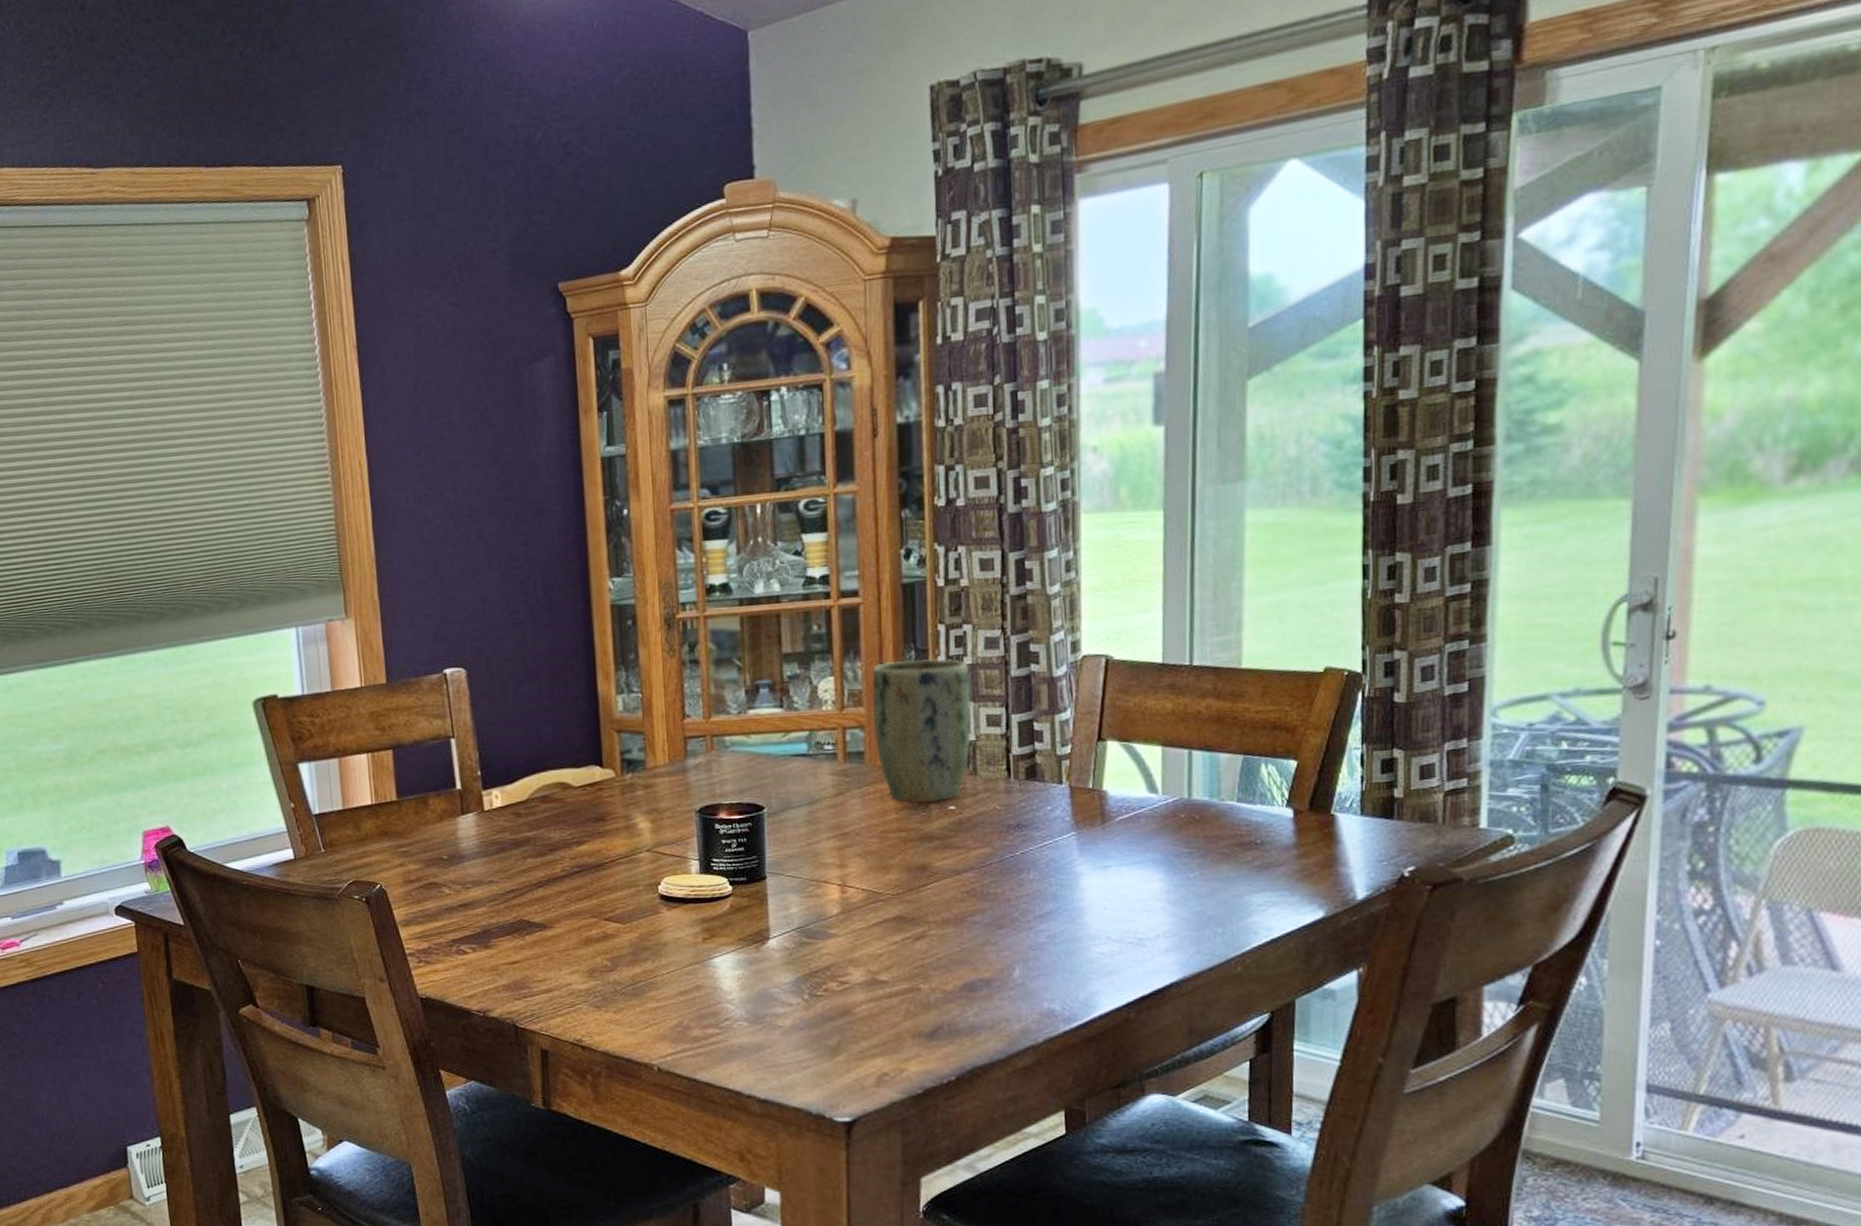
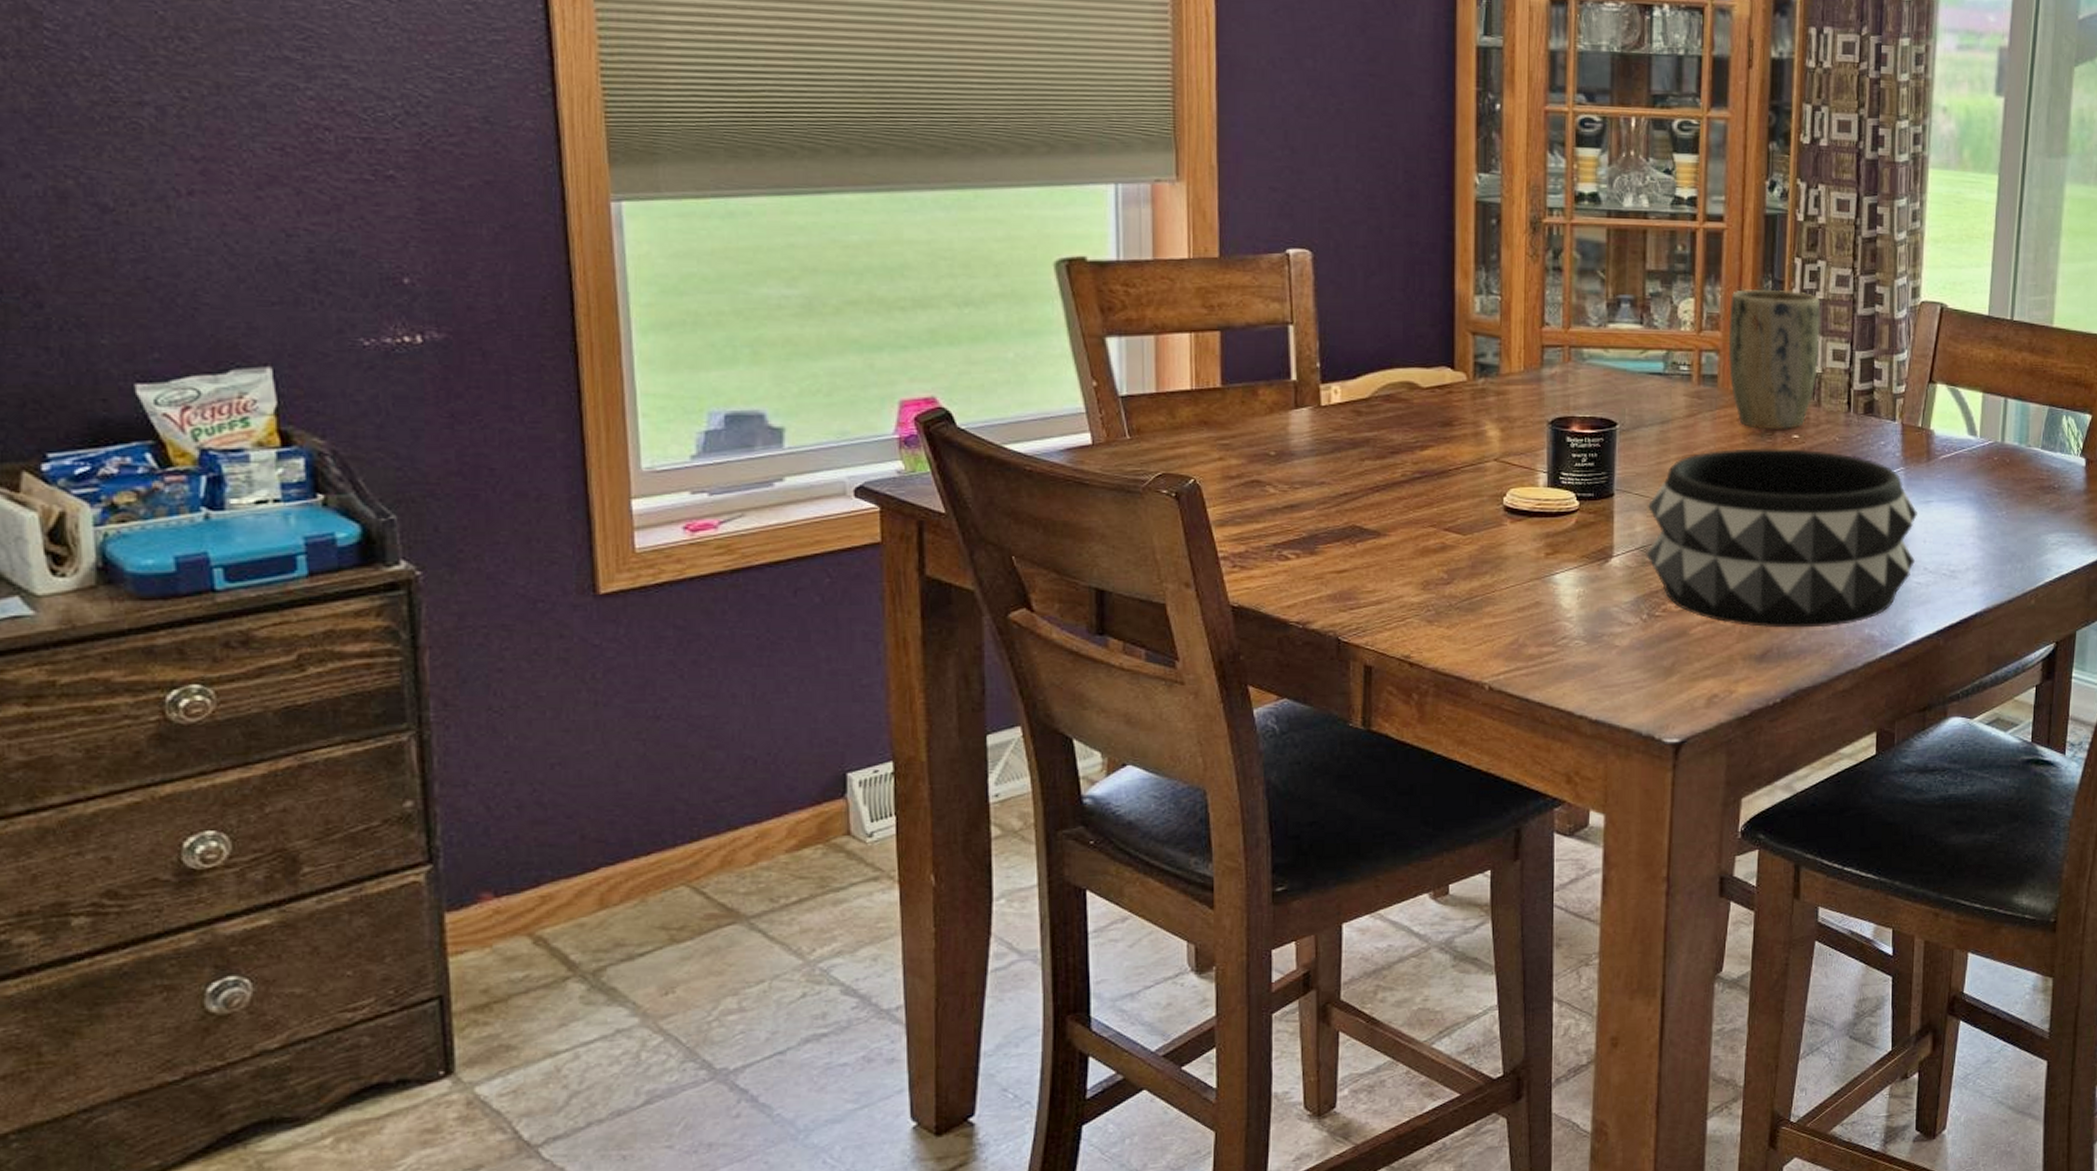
decorative bowl: none [800,820,1095,1005] -> present [1646,448,1917,628]

